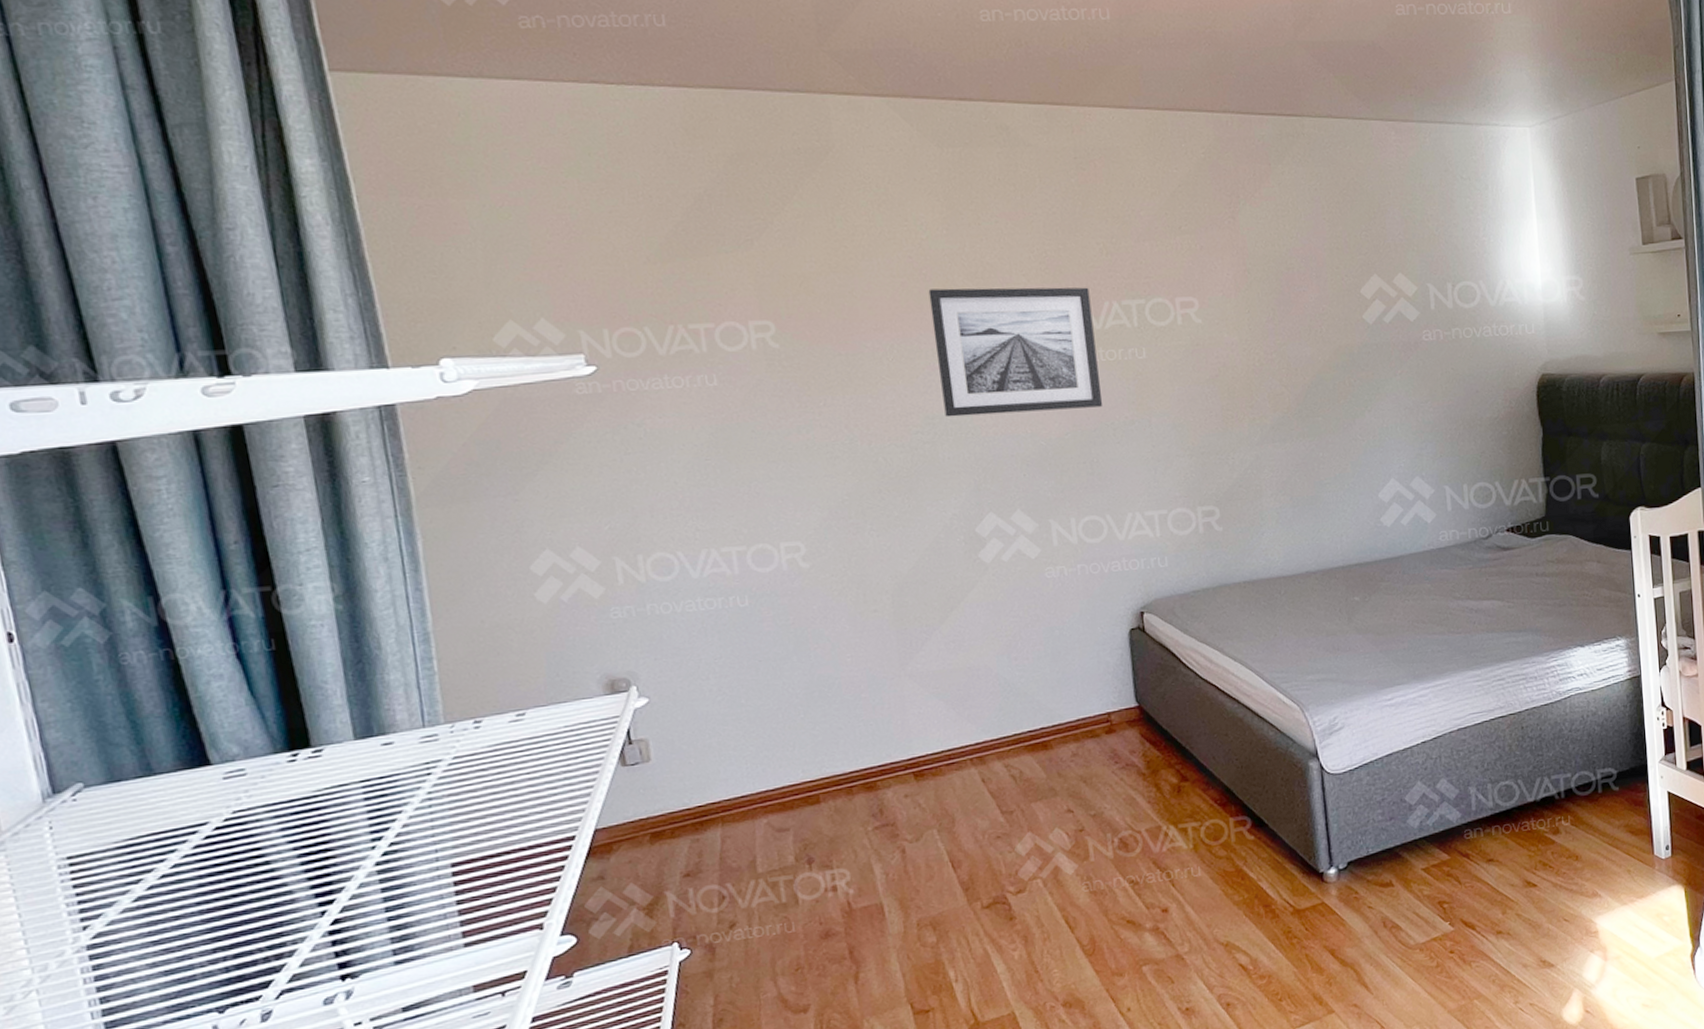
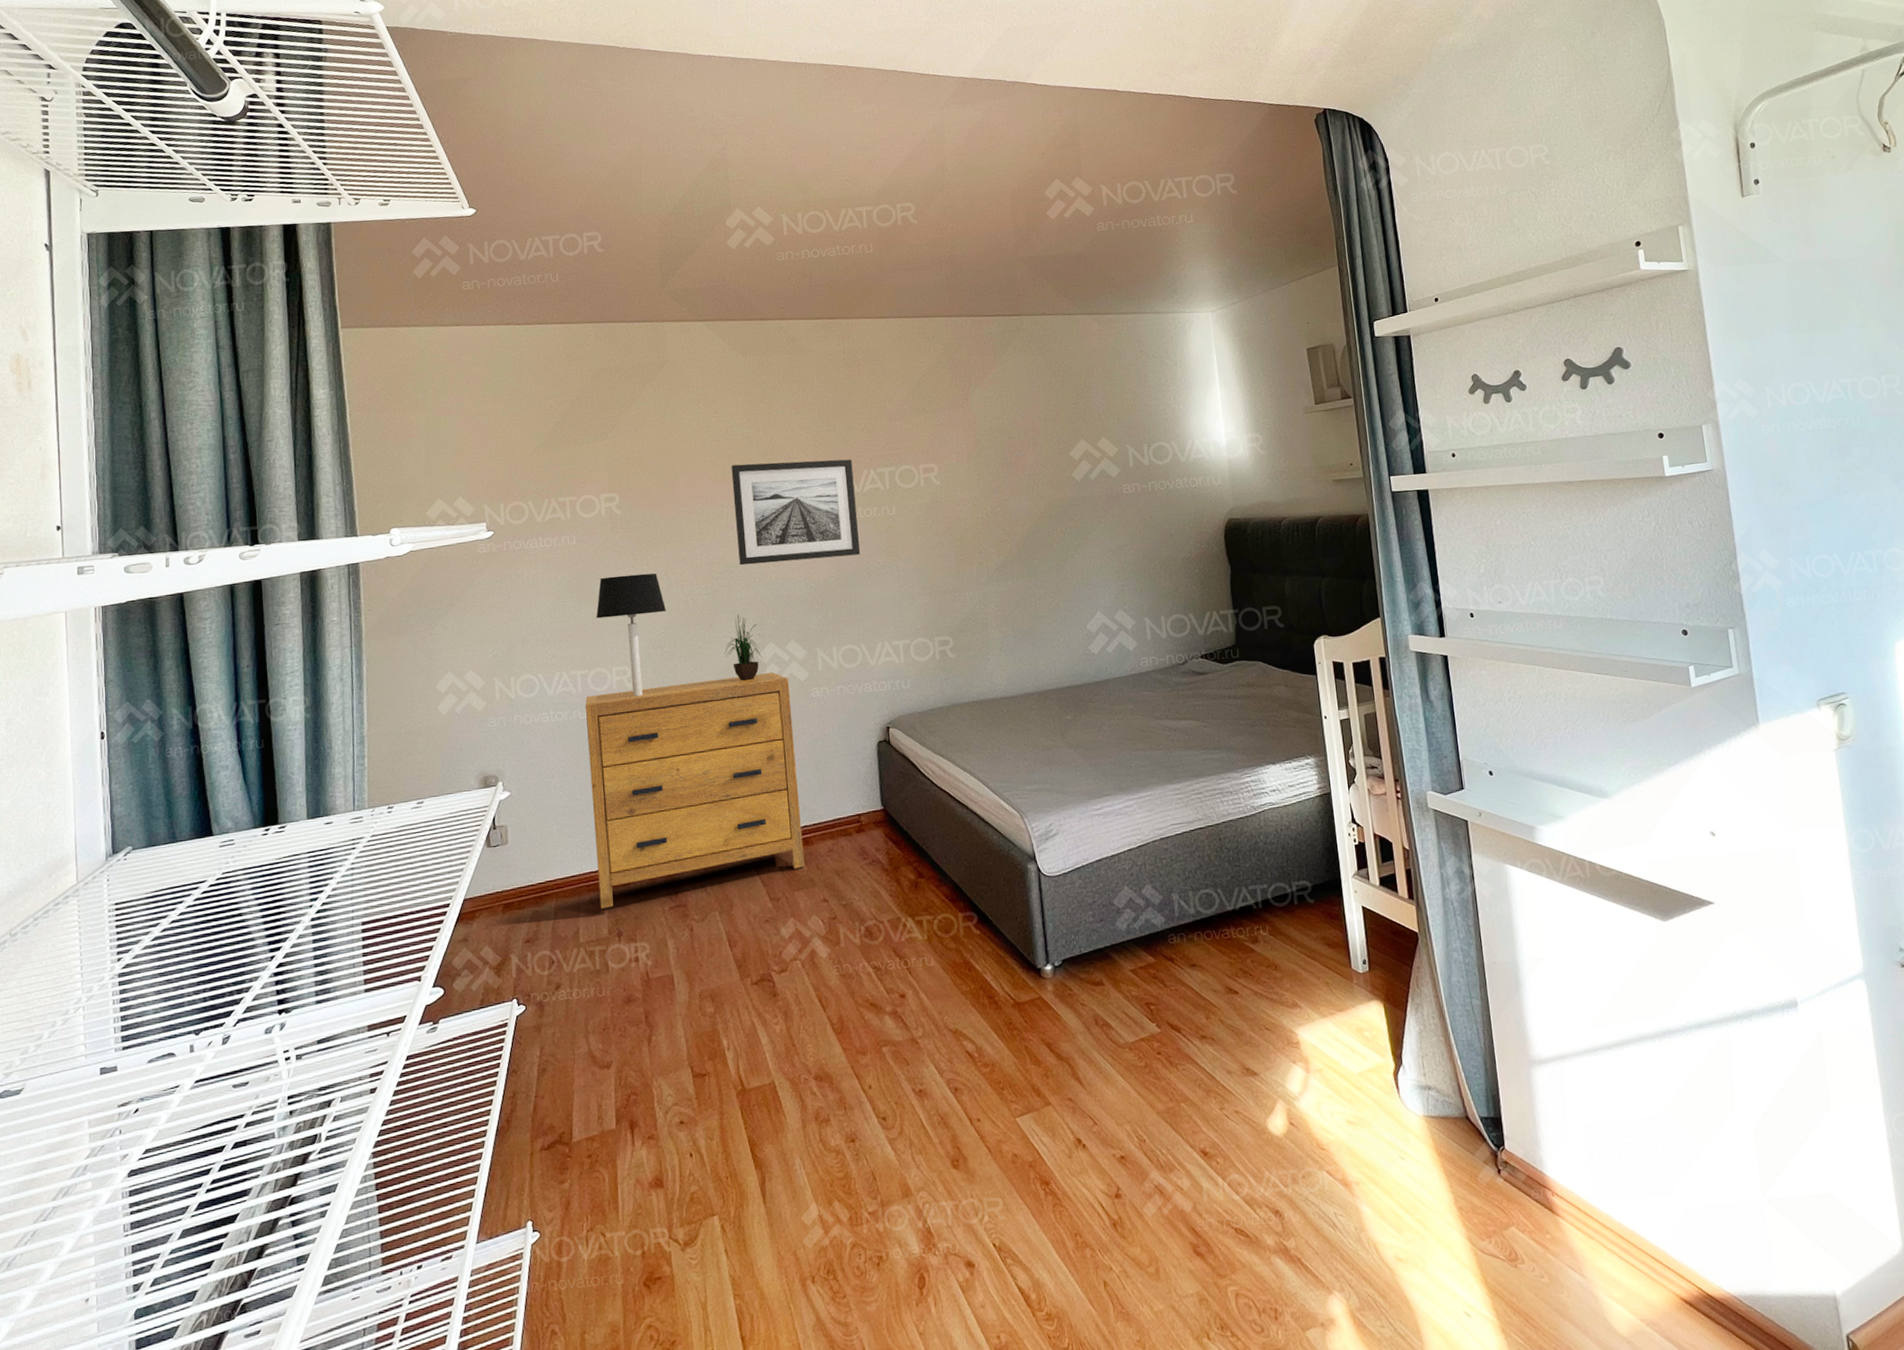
dresser: none [744,549,1044,833] -> present [585,672,805,909]
table lamp: none [752,424,851,579] -> present [595,573,667,697]
potted plant: none [930,476,980,560] -> present [724,613,762,681]

